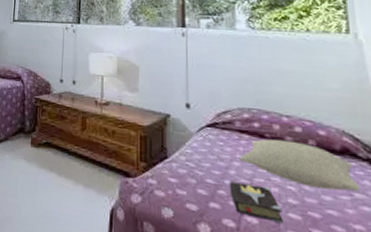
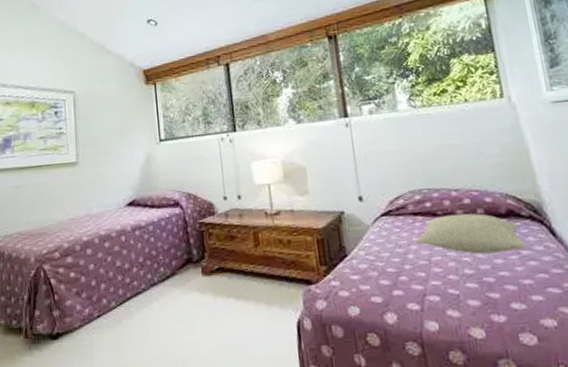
hardback book: present [229,181,283,224] -> none [409,263,463,296]

